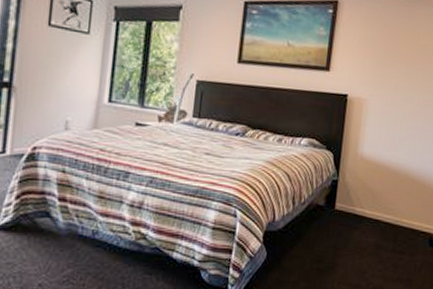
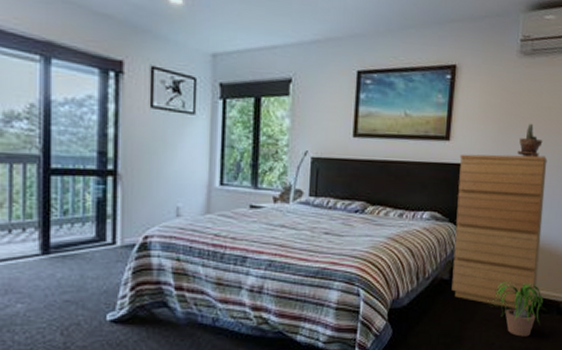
dresser: none [326,84,423,241] -> present [451,154,548,311]
potted plant: none [366,211,418,267] -> present [493,282,545,337]
potted plant: none [394,58,419,92] -> present [517,123,543,158]

